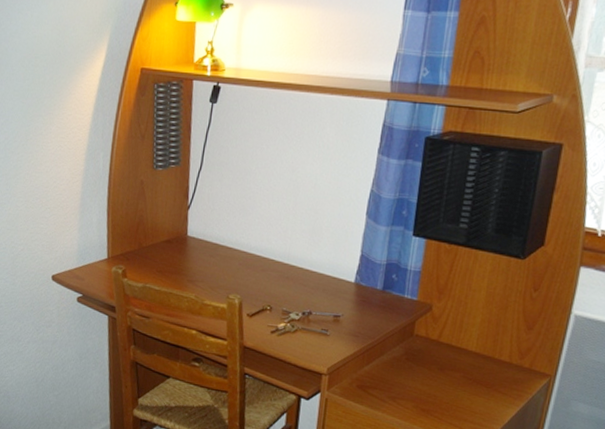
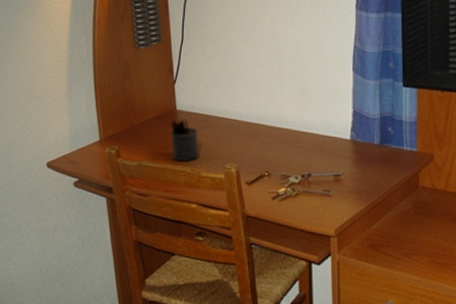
pen holder: none [177,245,206,288] -> present [170,119,200,161]

